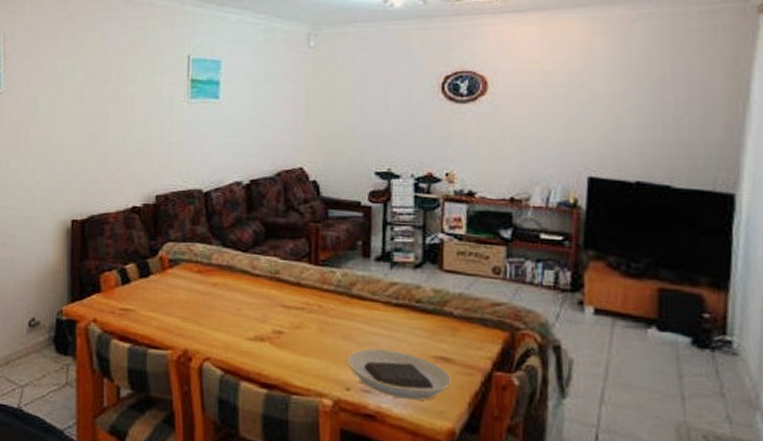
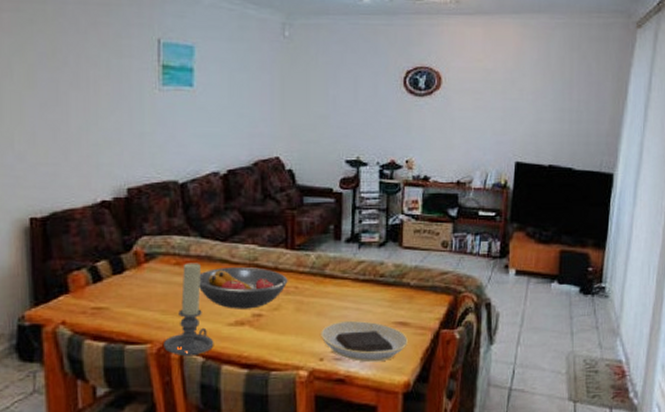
candle holder: none [184,271,233,368] -> present [164,263,214,357]
fruit bowl: none [220,278,311,325] -> present [199,266,288,309]

